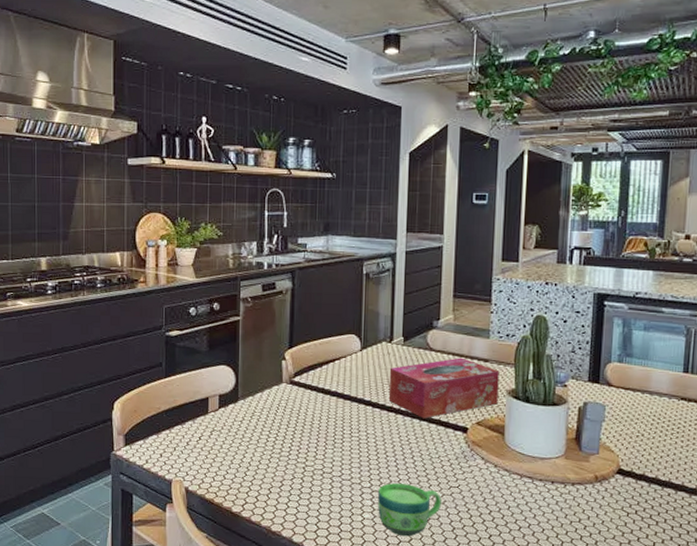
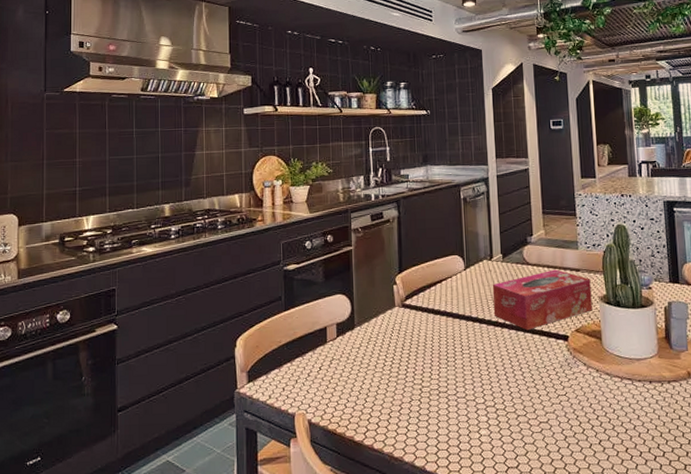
cup: present [378,482,442,537] -> none [492,395,553,450]

